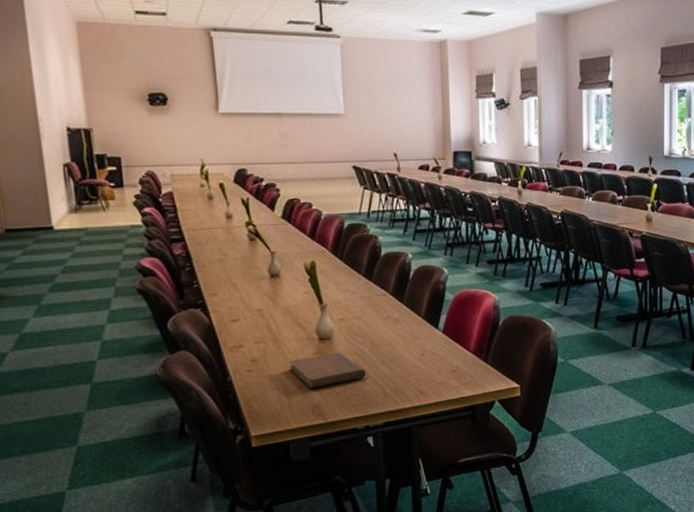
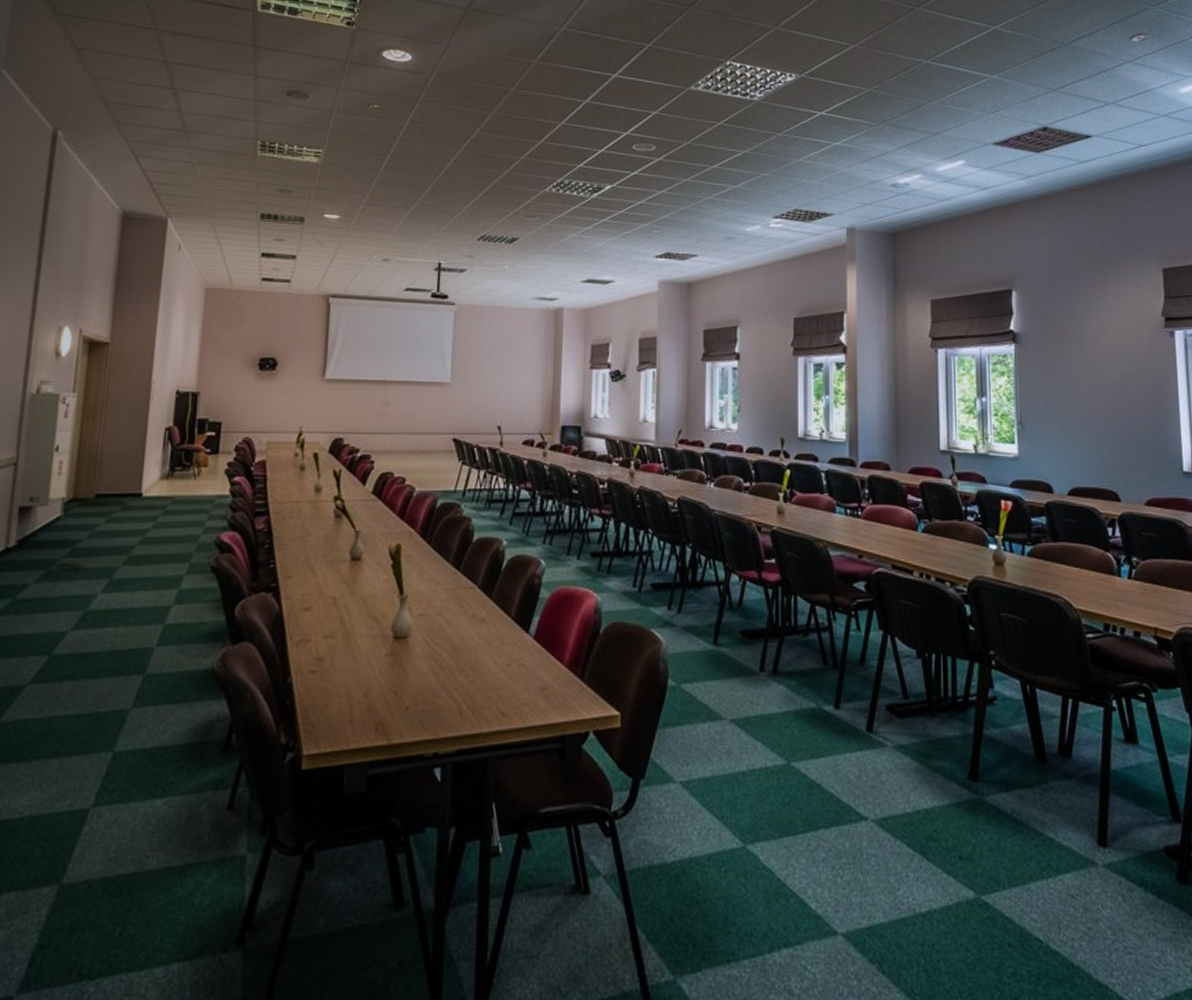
notebook: present [289,352,366,388] -> none [357,655,442,698]

